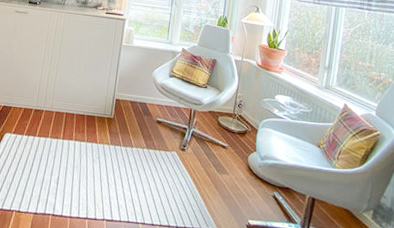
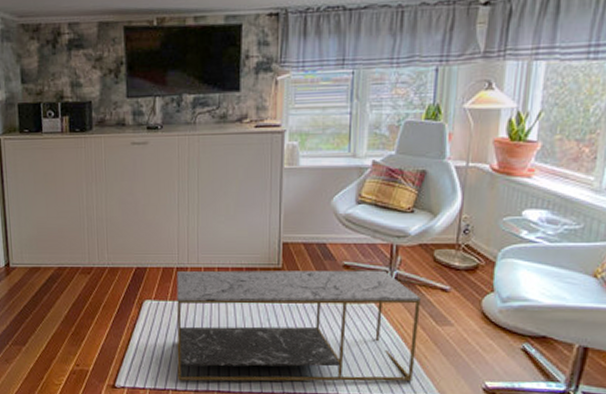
coffee table: none [22,112,208,216] -> present [176,270,421,382]

